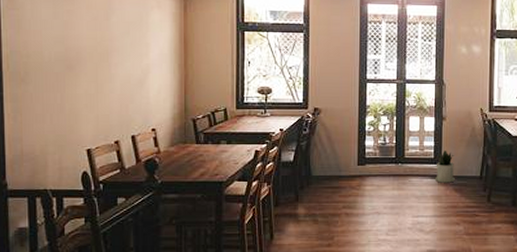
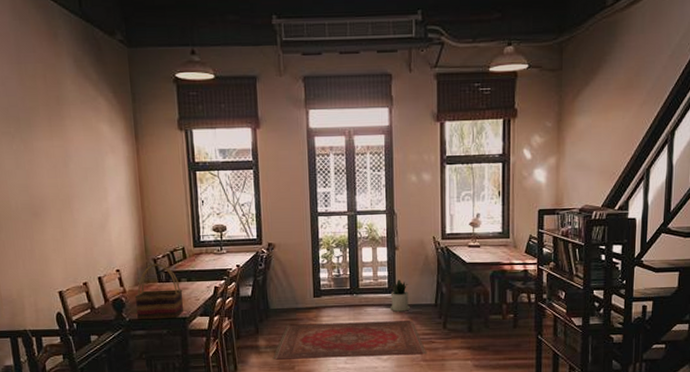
woven basket: none [169,124,221,182] -> present [134,263,183,319]
area rug: none [312,192,470,229] -> present [273,320,426,360]

